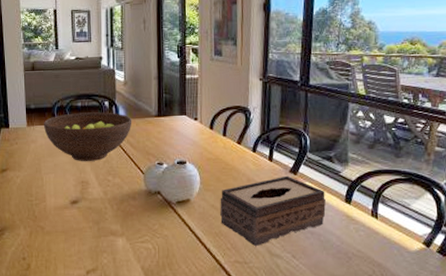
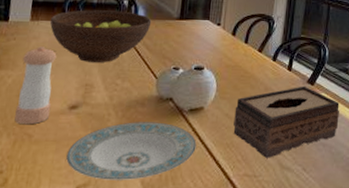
pepper shaker: none [26,149,56,219] -> present [14,46,57,125]
plate: none [75,214,187,266] -> present [66,122,197,180]

